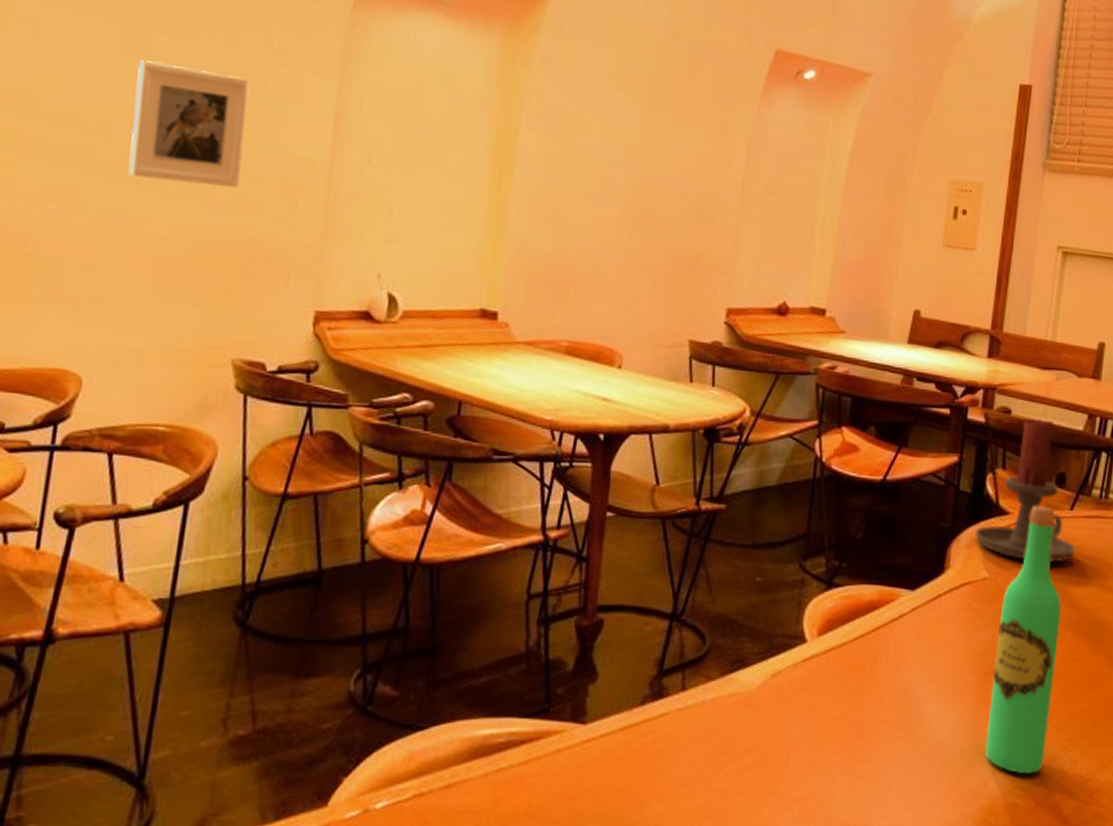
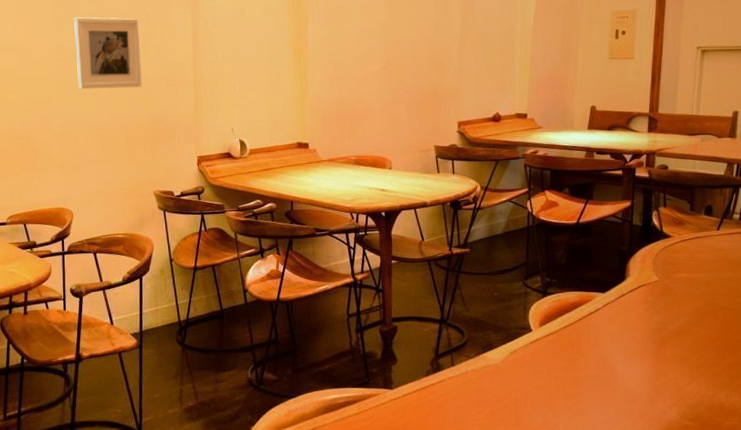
candle holder: present [975,419,1076,563] -> none [646,170,723,267]
wine bottle: present [986,505,1062,773] -> none [663,229,714,406]

